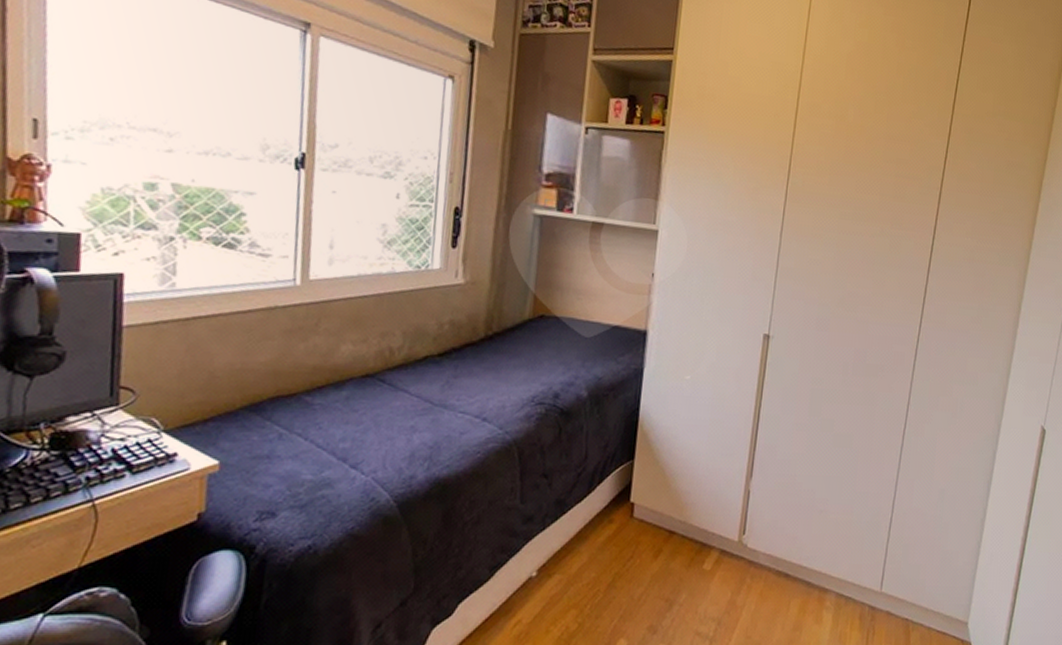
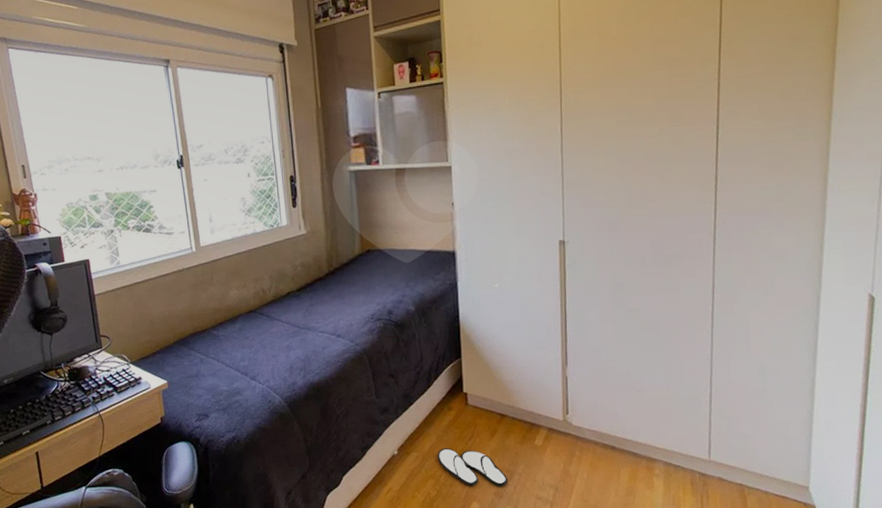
slippers: none [586,570,667,619] -> present [438,448,508,486]

